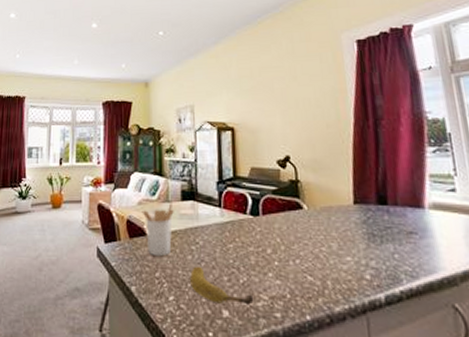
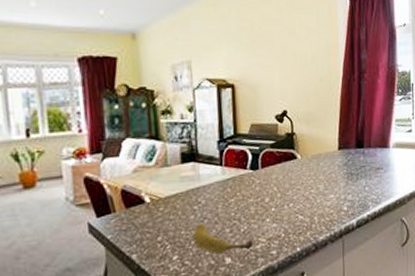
utensil holder: present [142,203,174,257] -> none [138,167,174,222]

